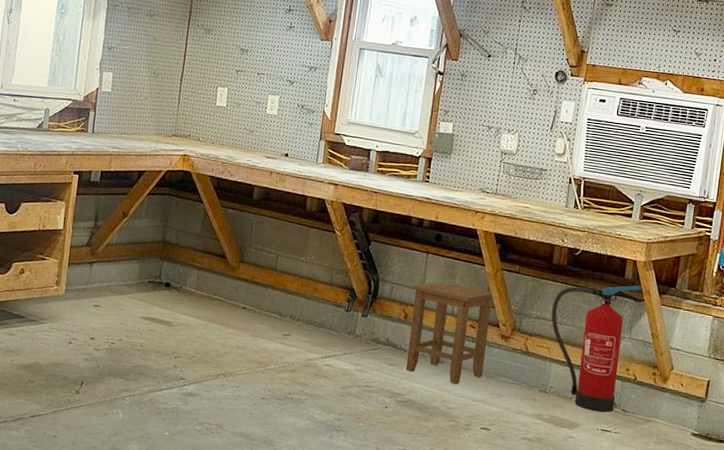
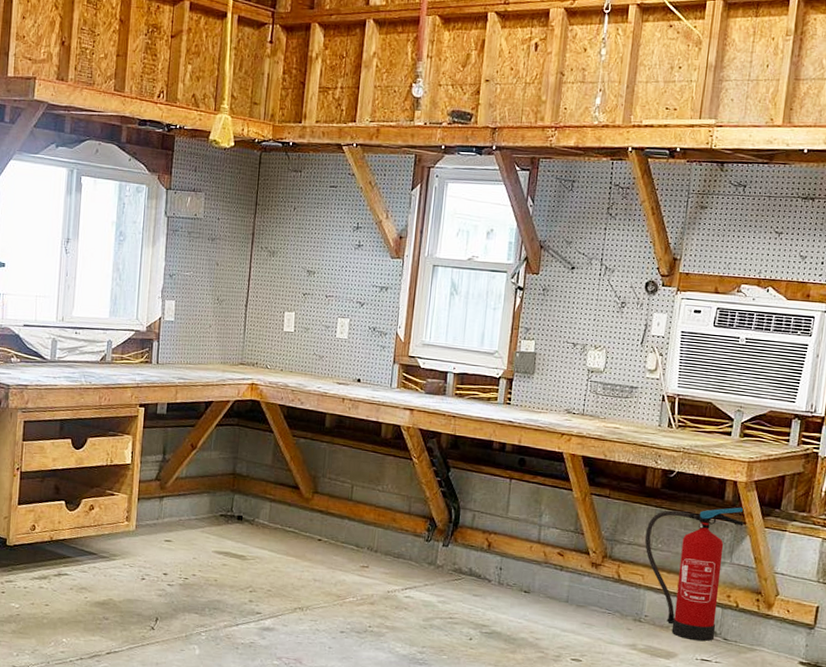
stool: present [405,281,495,385] -> none [490,508,584,615]

